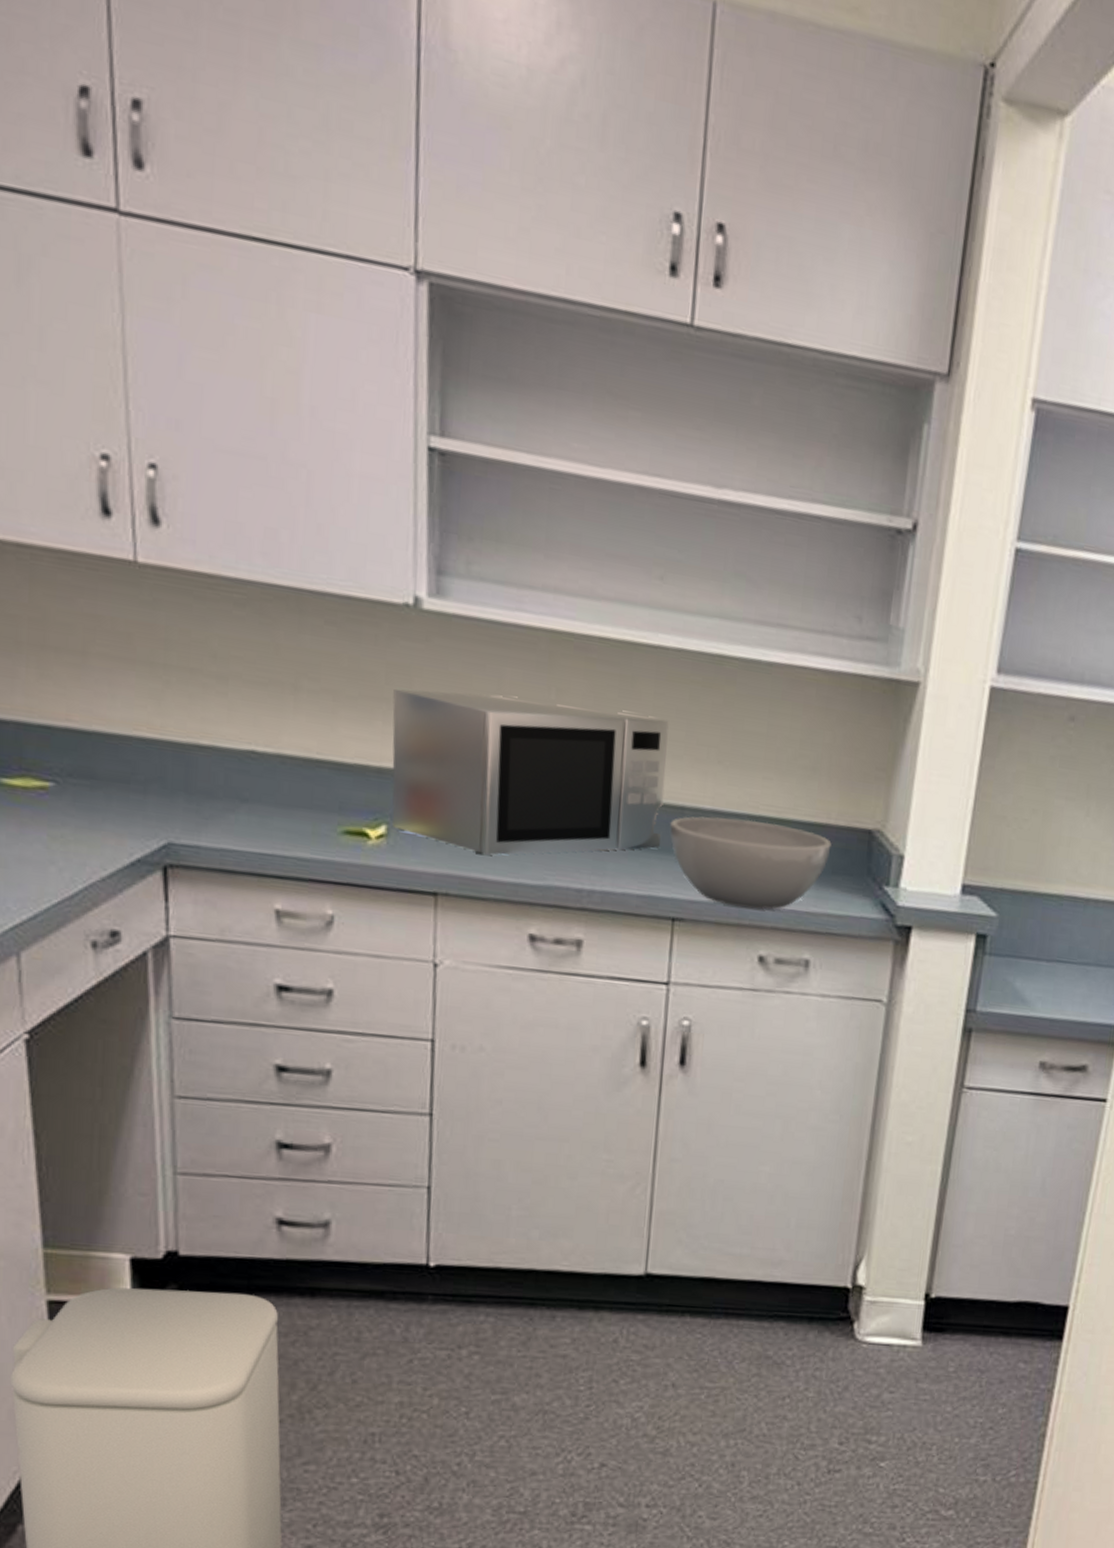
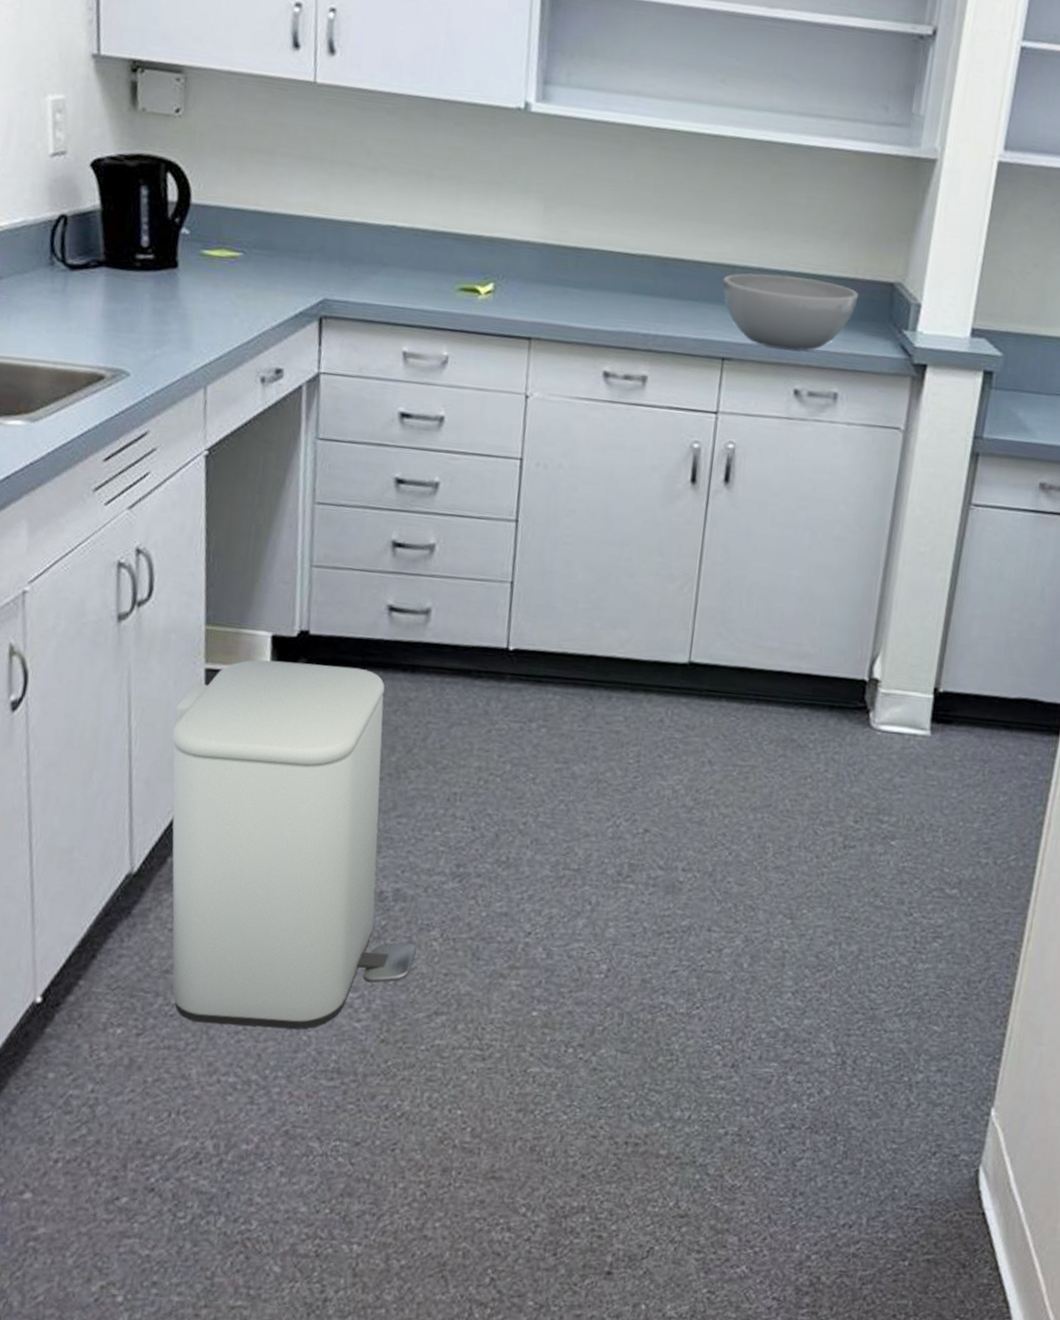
microwave: present [392,688,669,856] -> none [498,174,725,307]

